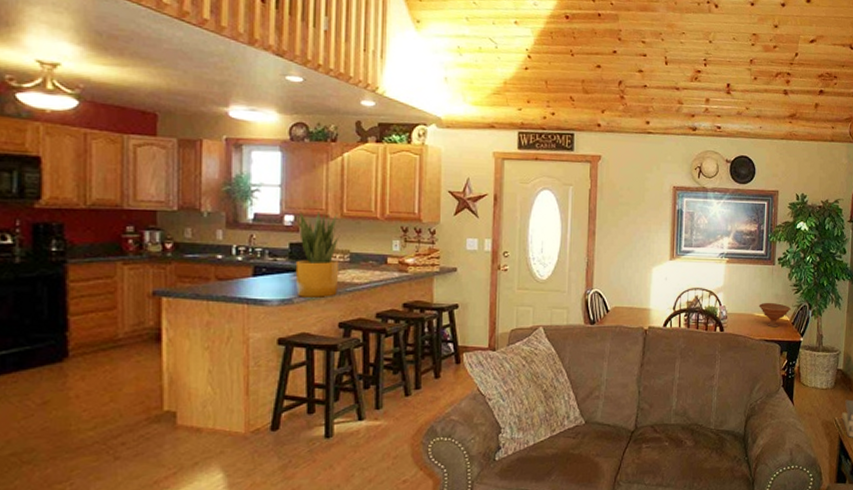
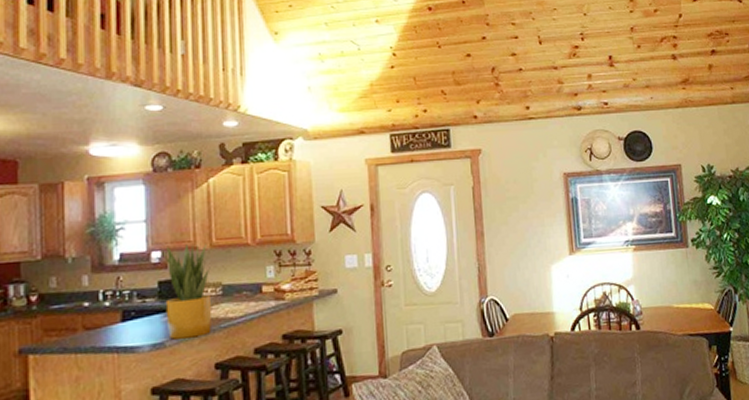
bowl: present [758,302,791,327] -> none [676,290,714,319]

